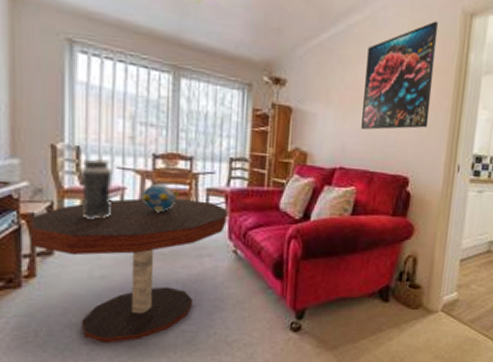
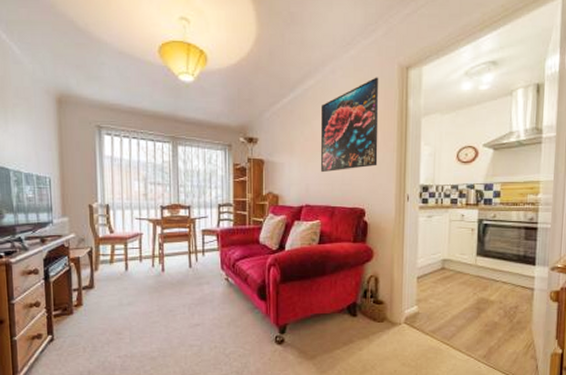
coffee table: present [30,198,227,344] -> none [77,240,219,357]
vase: present [80,158,113,219] -> none [109,212,134,259]
decorative bowl: present [142,183,180,213] -> none [154,228,183,251]

